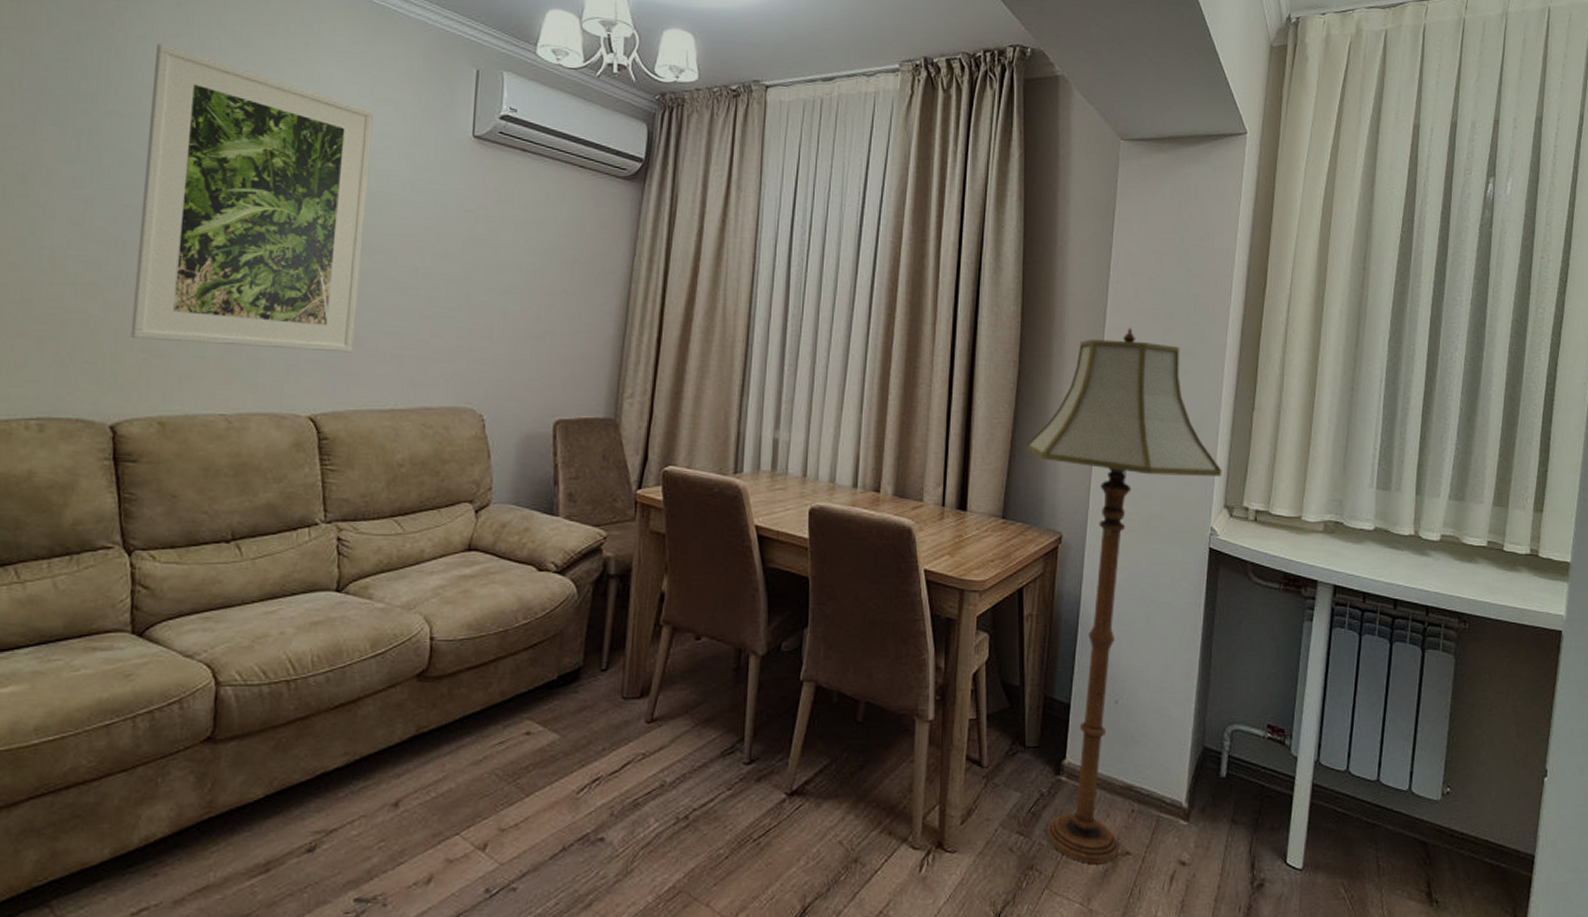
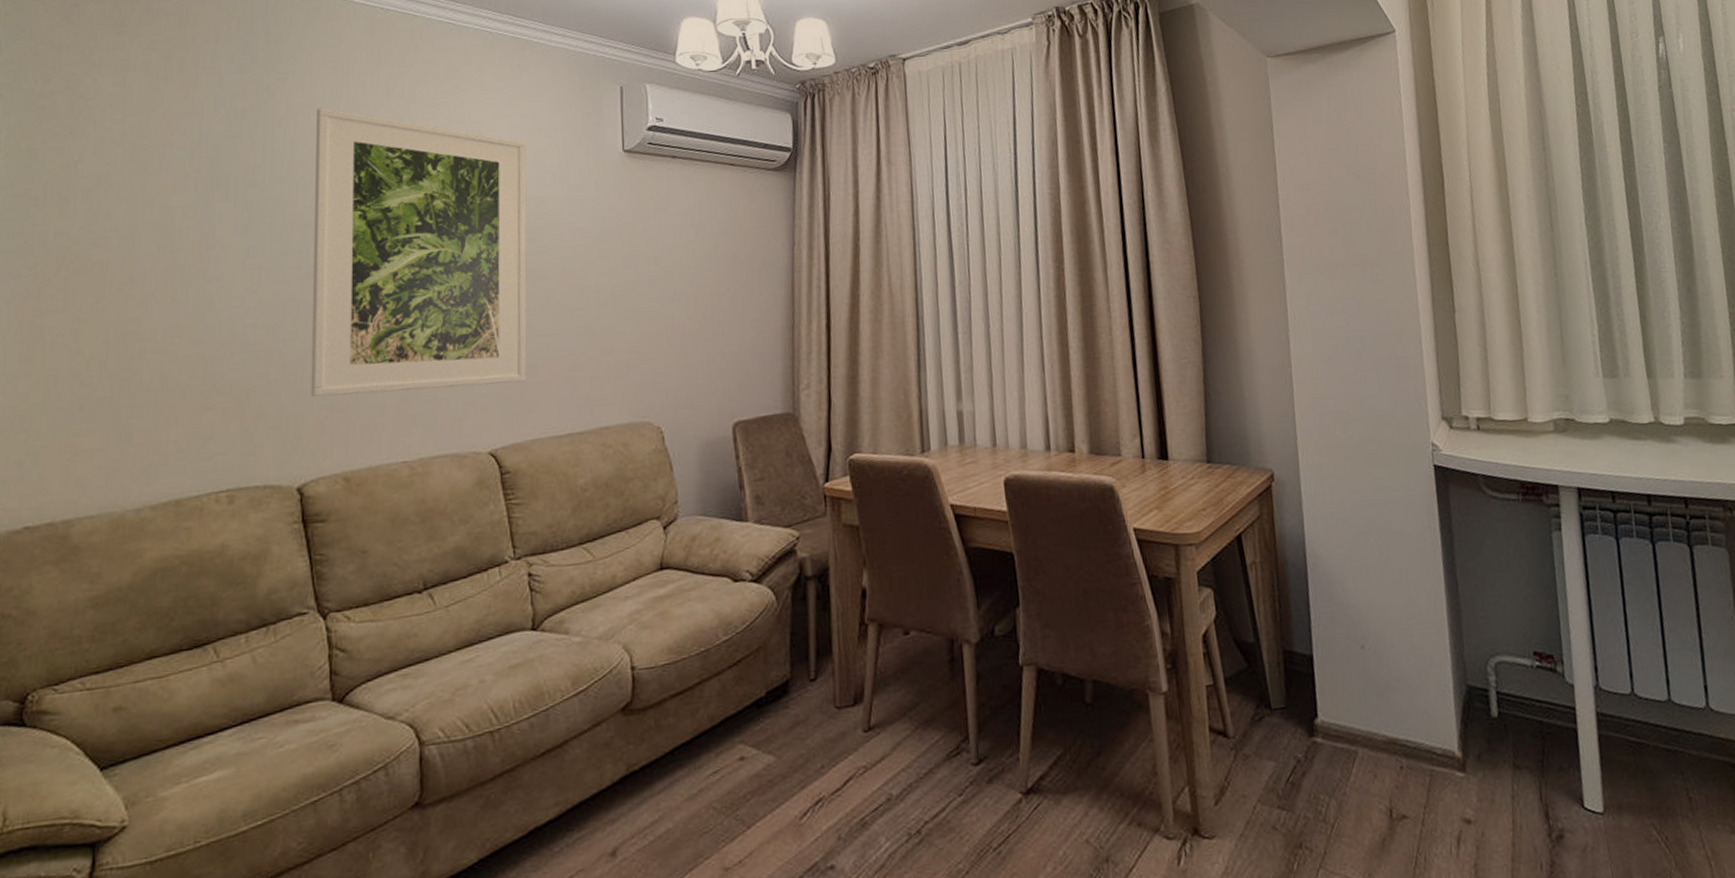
floor lamp: present [1025,328,1222,864] -> none [1220,245,1434,834]

